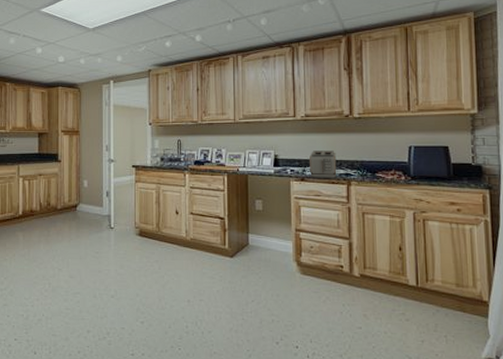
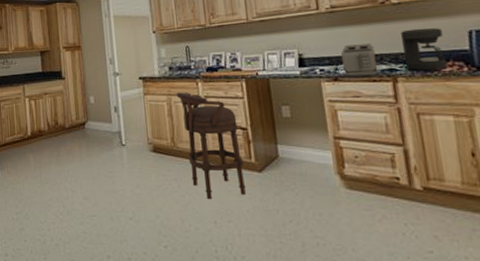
bar stool: none [165,182,218,280] -> present [176,92,246,199]
coffee maker: none [358,141,390,178] -> present [401,28,448,72]

